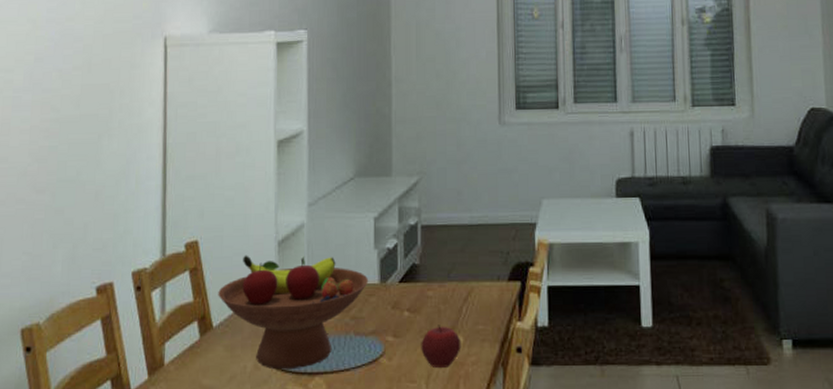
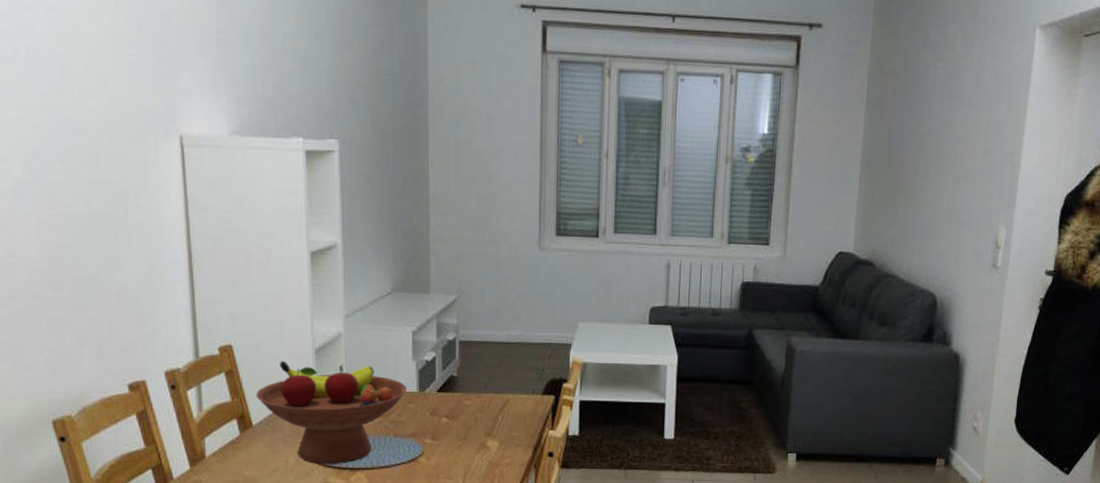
apple: present [421,324,461,368] -> none [458,430,497,467]

